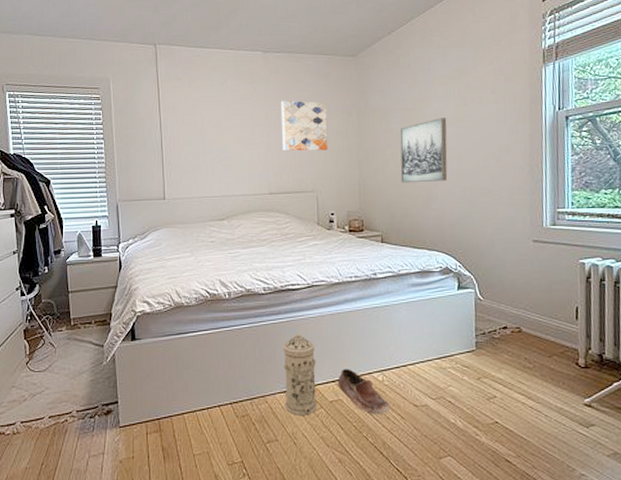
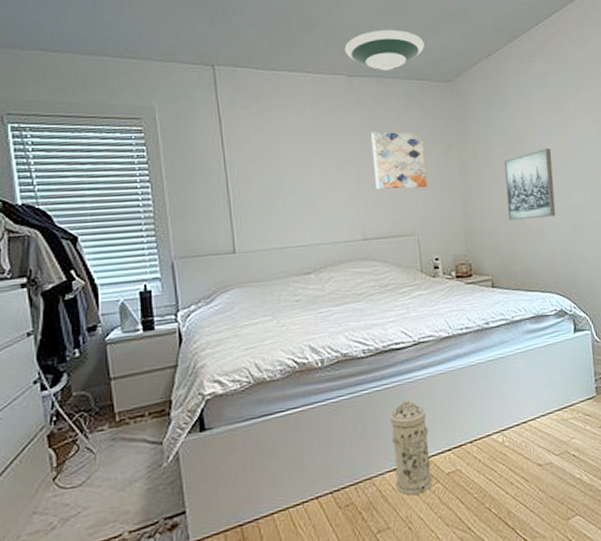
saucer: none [262,10,333,47] -> present [344,29,424,71]
shoe: present [337,369,391,415] -> none [453,433,513,482]

